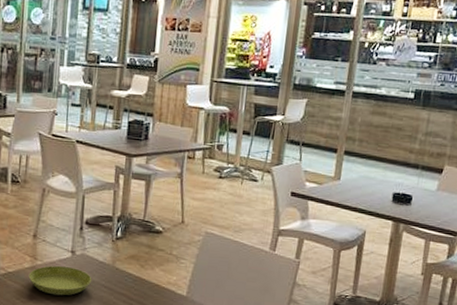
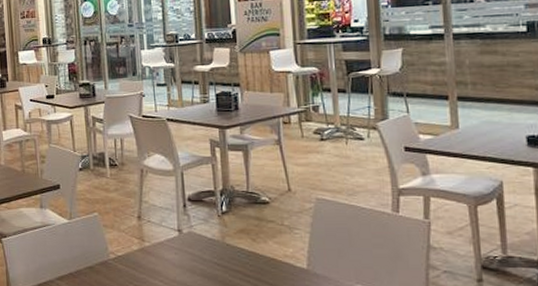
saucer: present [28,265,92,296] -> none [138,245,204,277]

